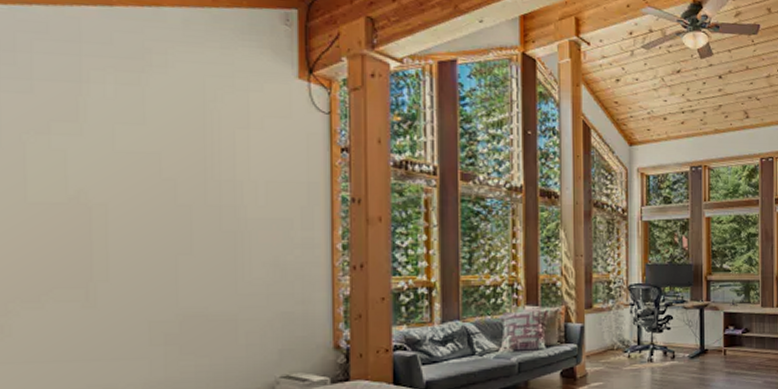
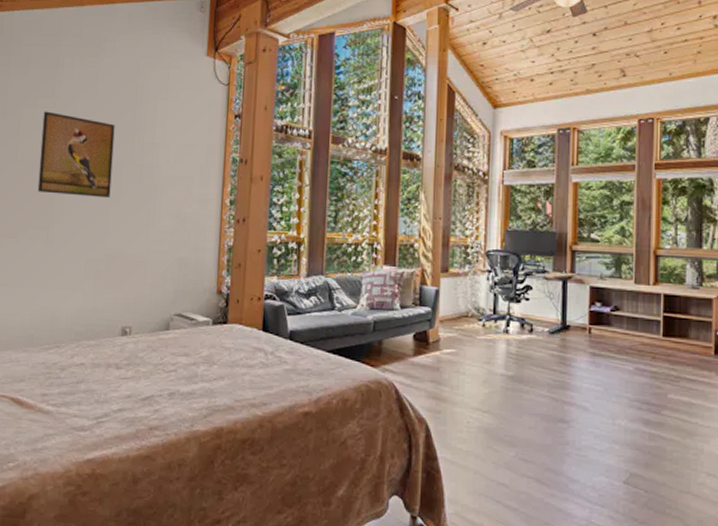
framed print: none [63,139,178,248] -> present [37,111,115,199]

